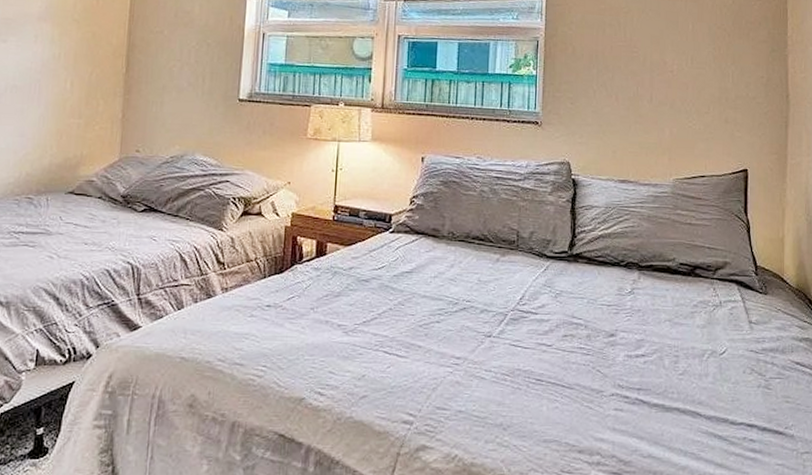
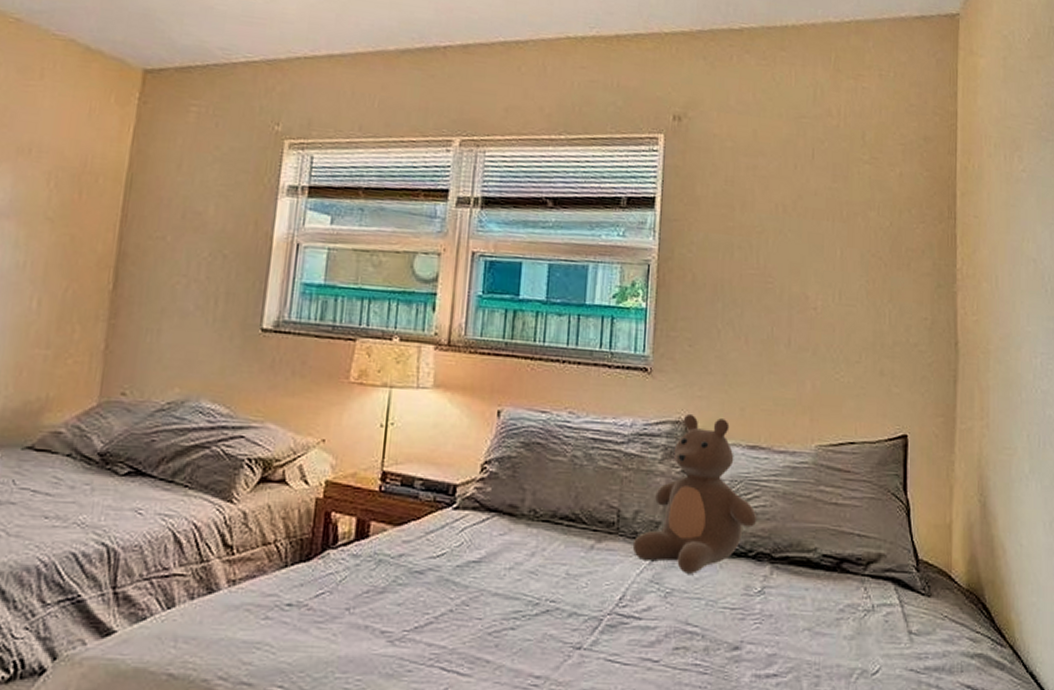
teddy bear: none [529,156,627,279] -> present [632,413,758,574]

